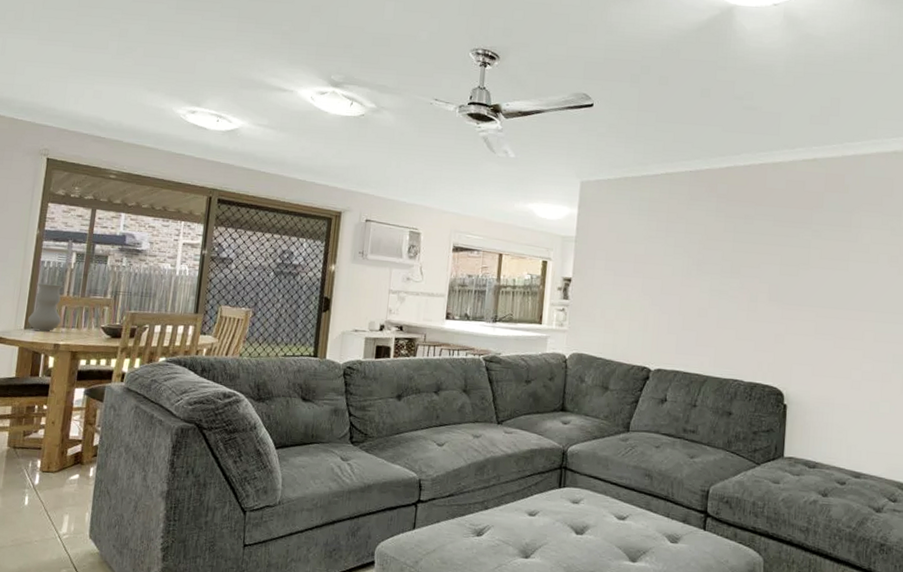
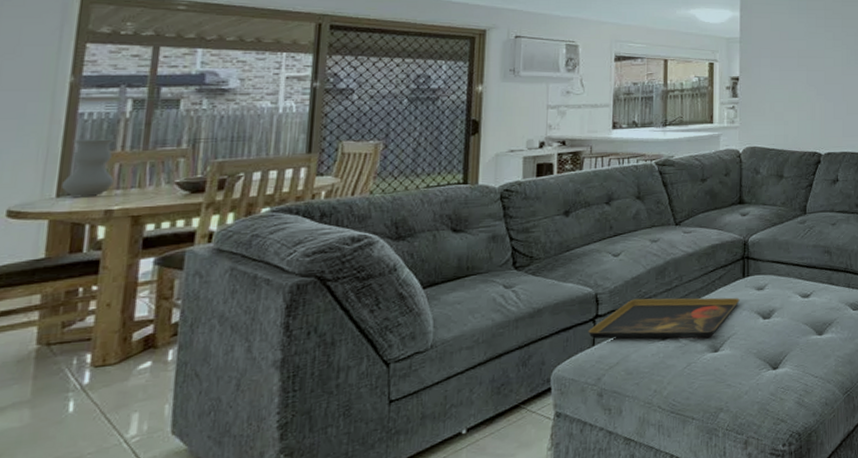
decorative tray: none [410,490,554,543] -> present [588,297,740,339]

